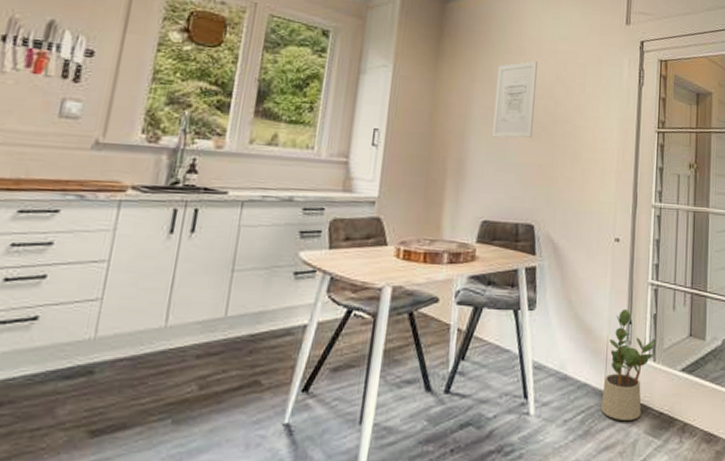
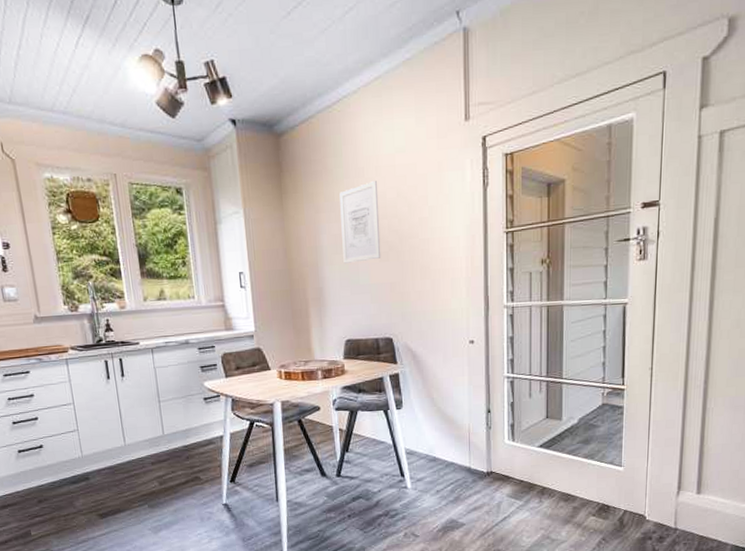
potted plant: present [600,308,656,420] -> none [467,400,514,488]

